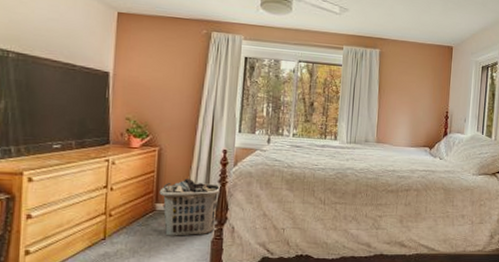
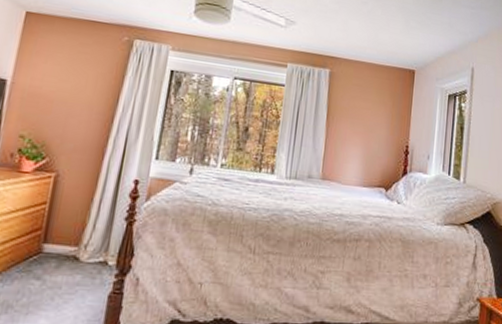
clothes hamper: present [159,179,221,236] -> none [49,214,128,288]

